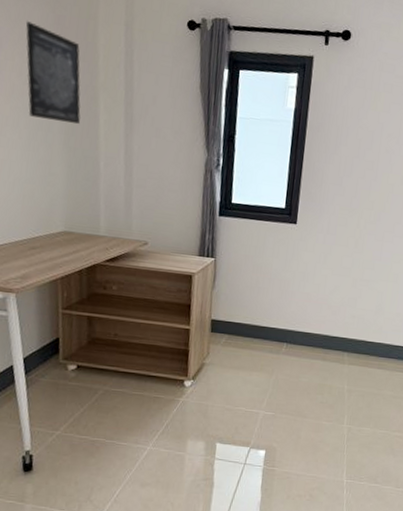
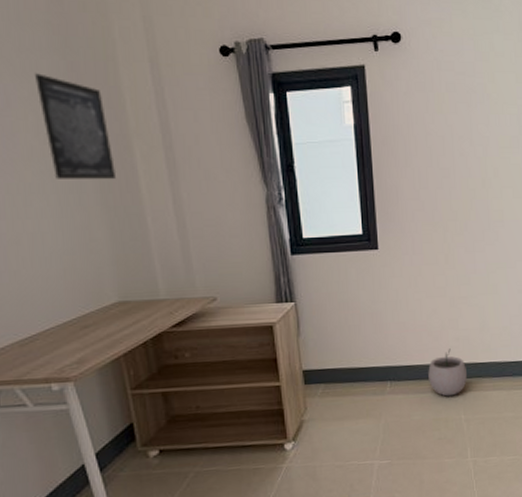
plant pot: none [321,324,357,367] -> present [428,349,468,397]

